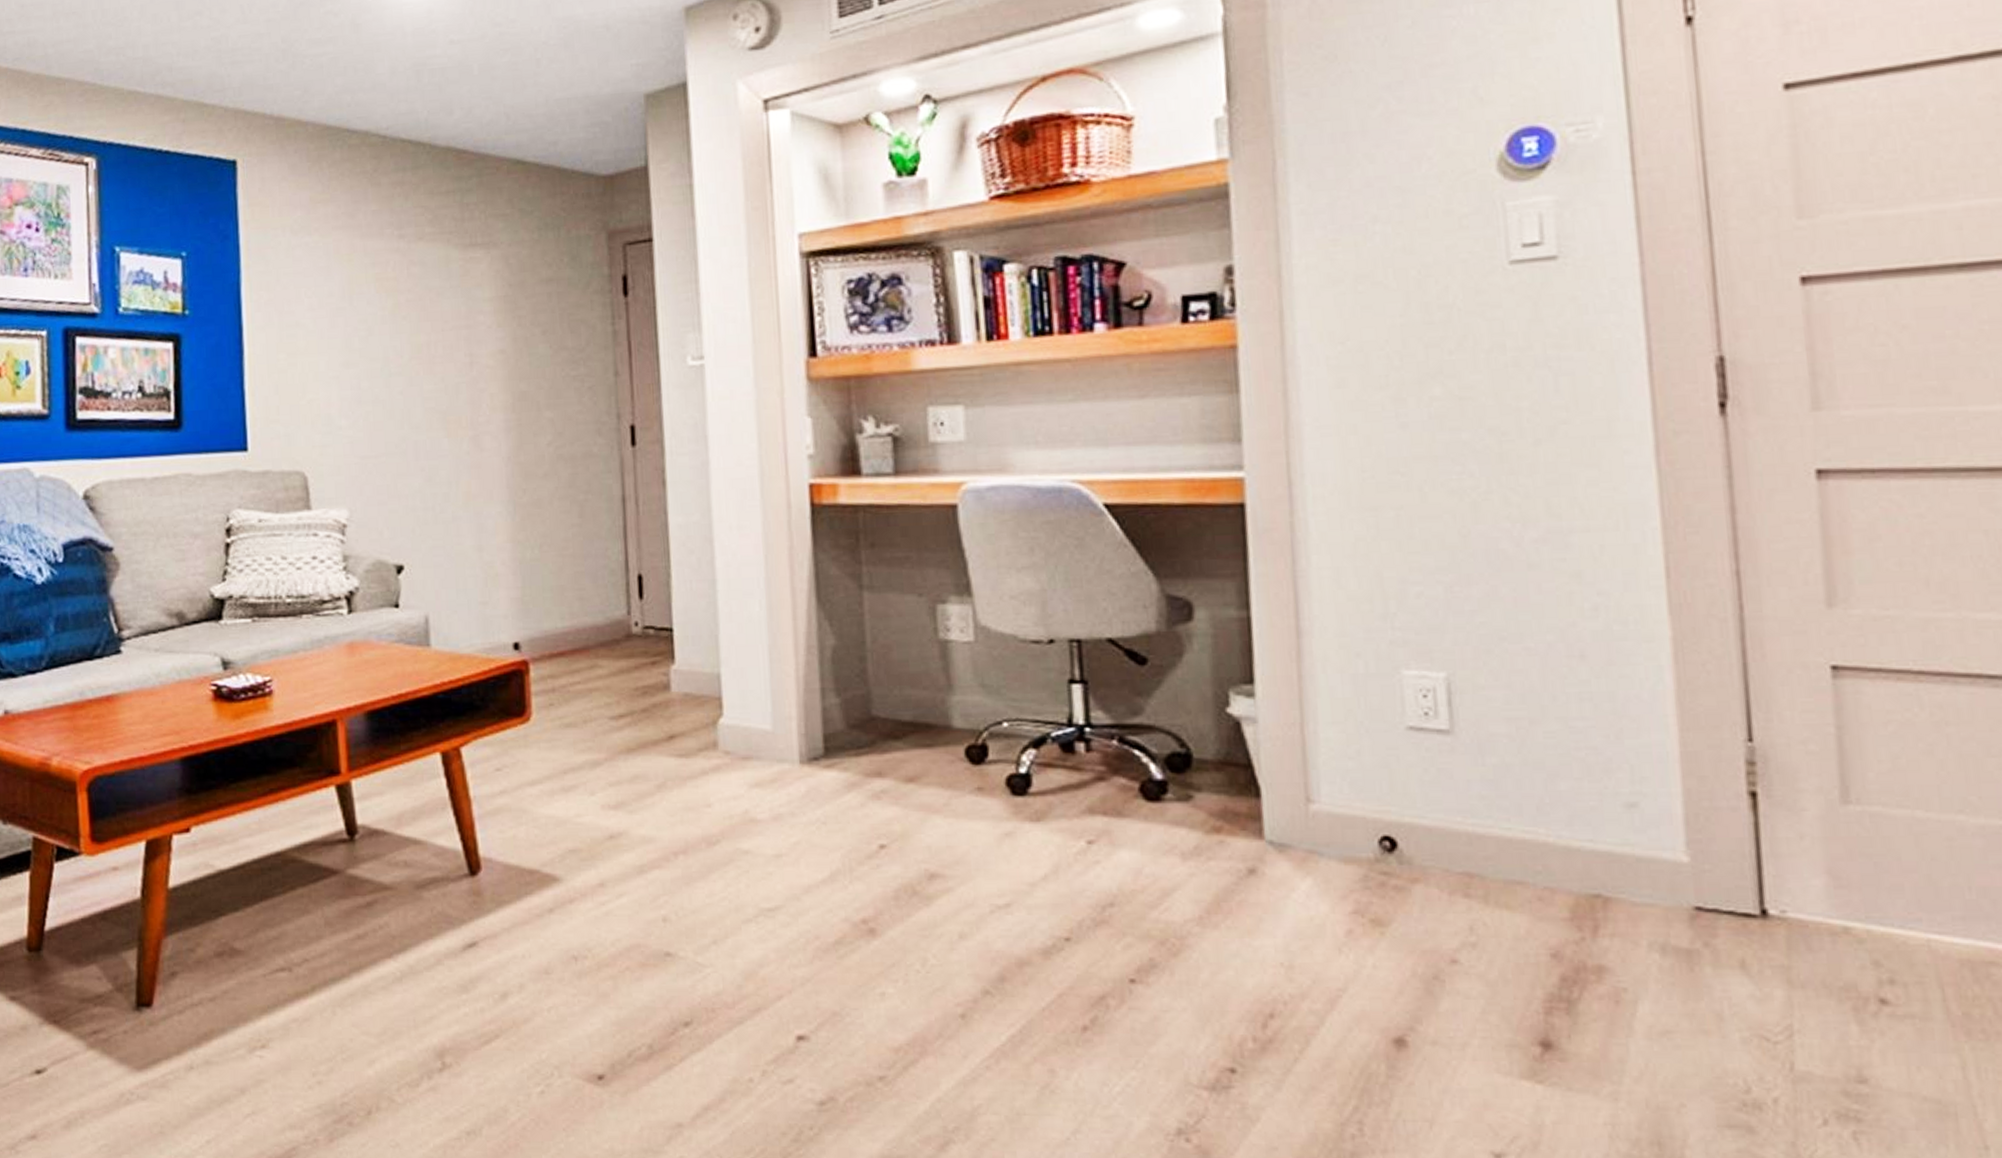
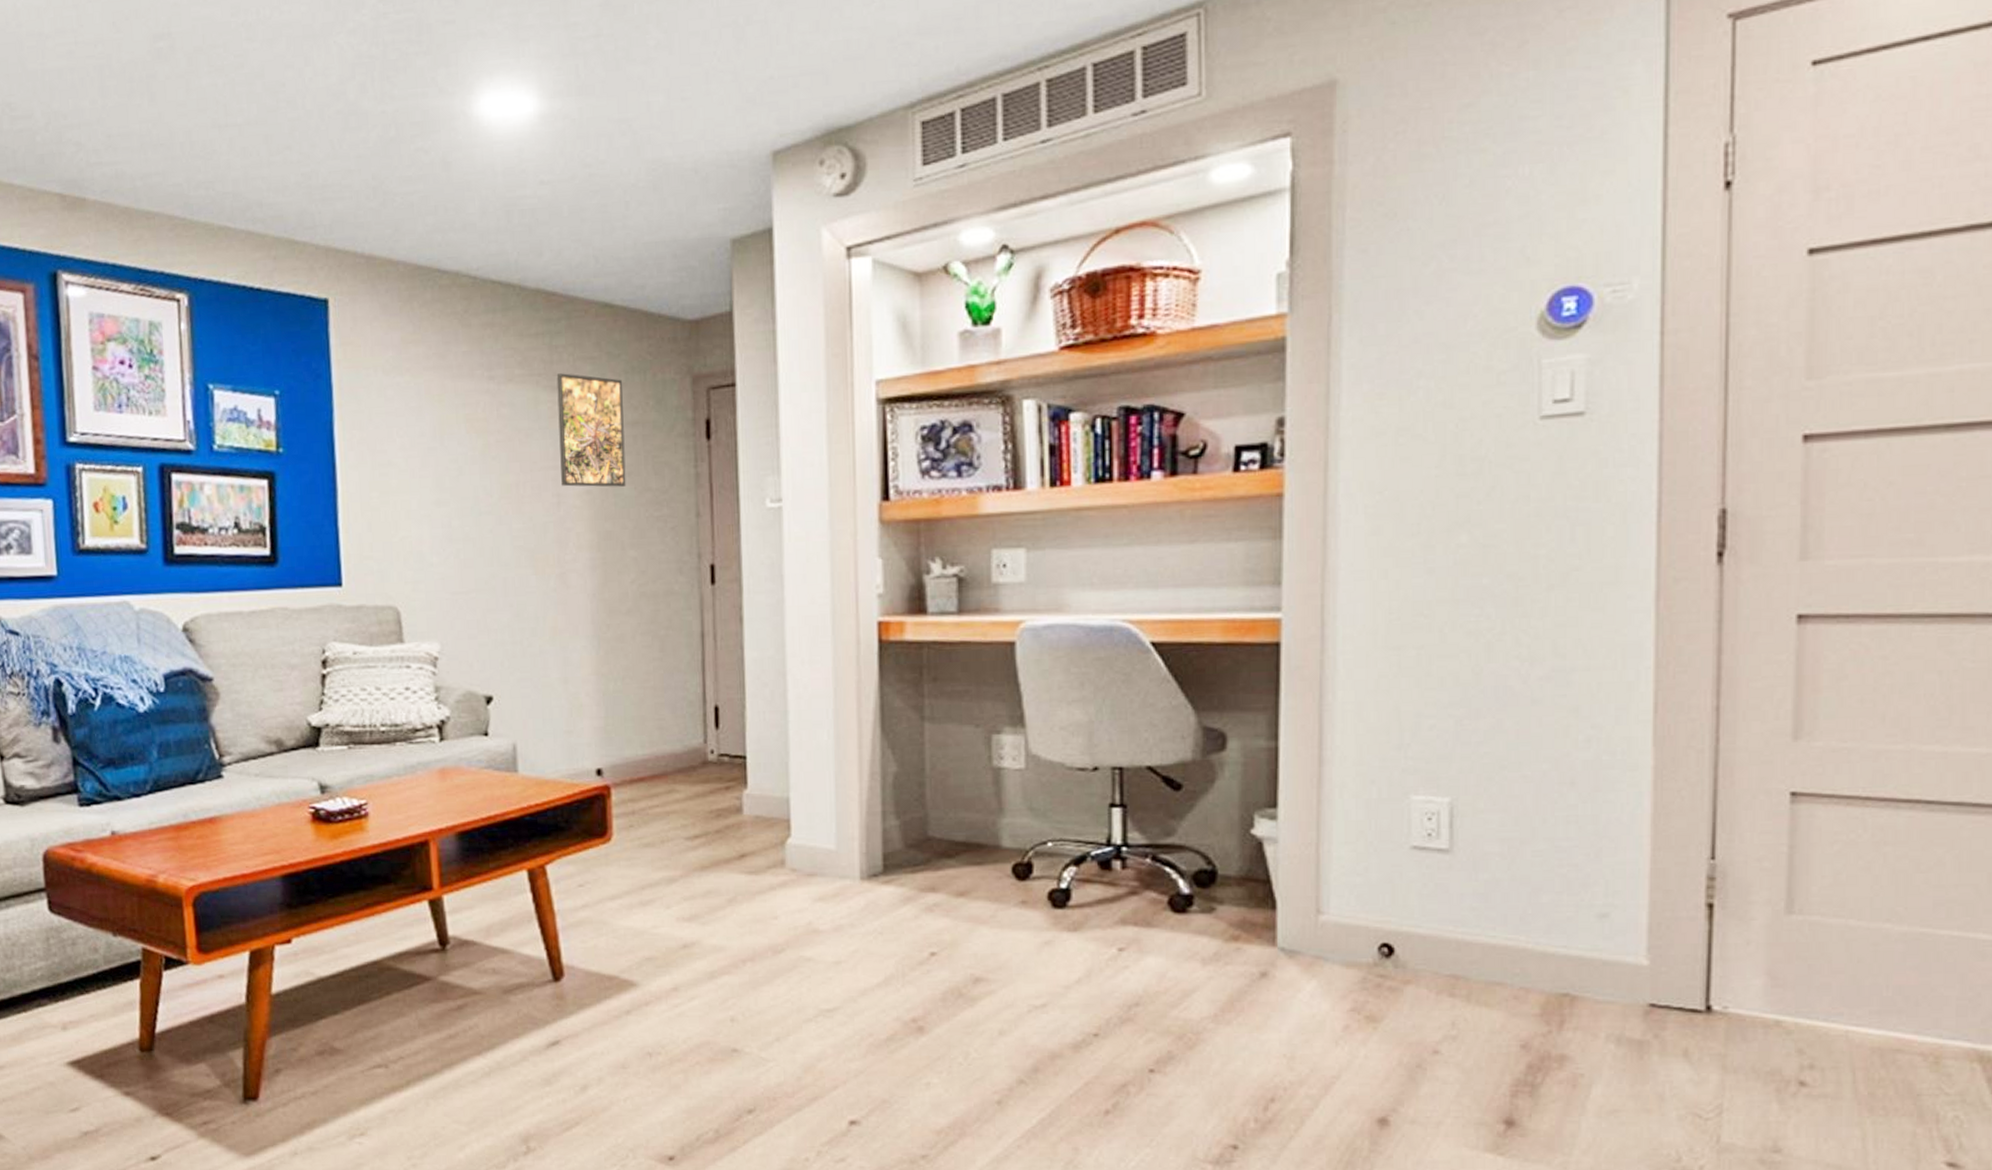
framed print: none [468,230,541,346] -> present [556,373,626,487]

